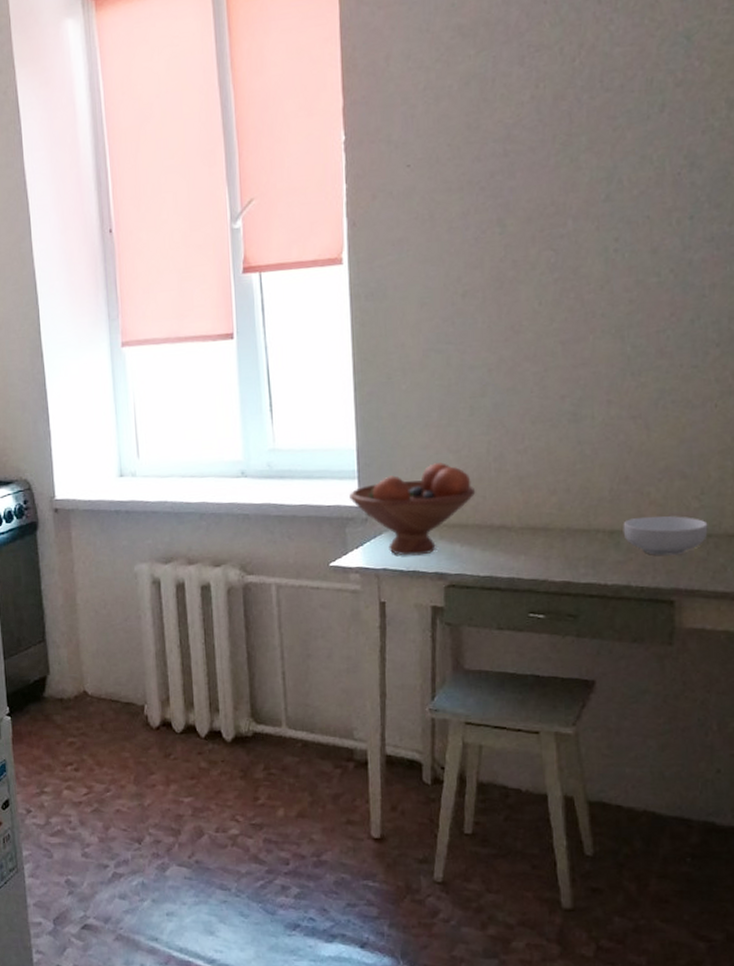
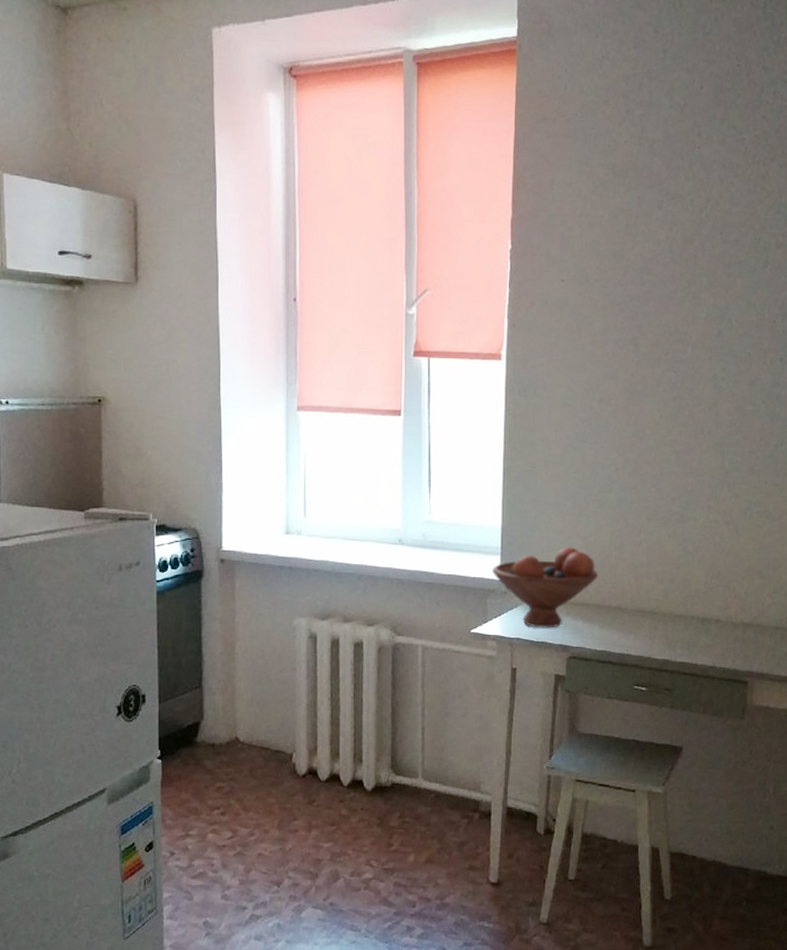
cereal bowl: present [623,515,708,556] -> none [712,608,777,643]

